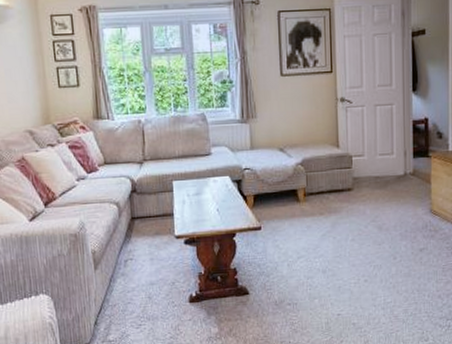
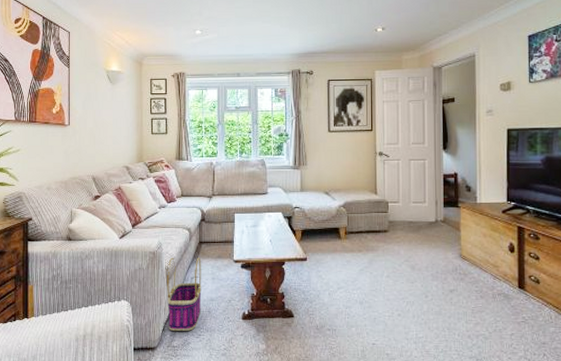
basket: none [94,236,139,323] -> present [167,257,202,331]

